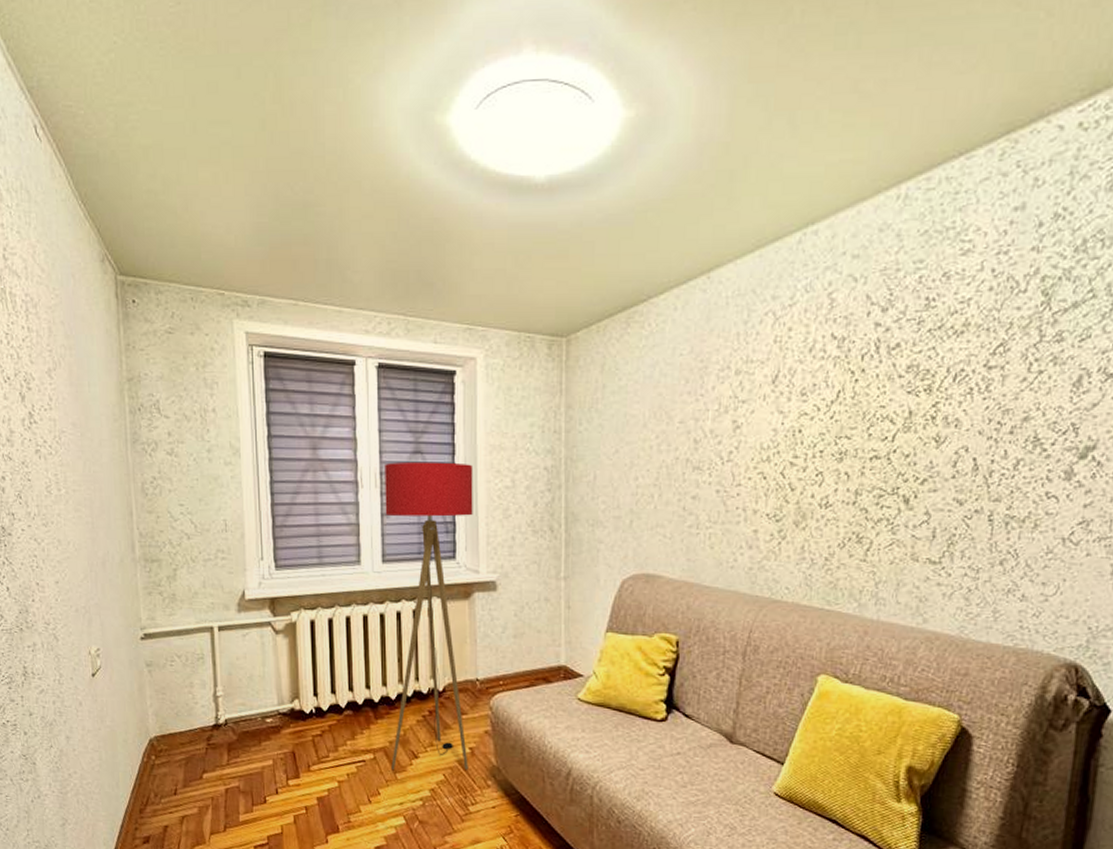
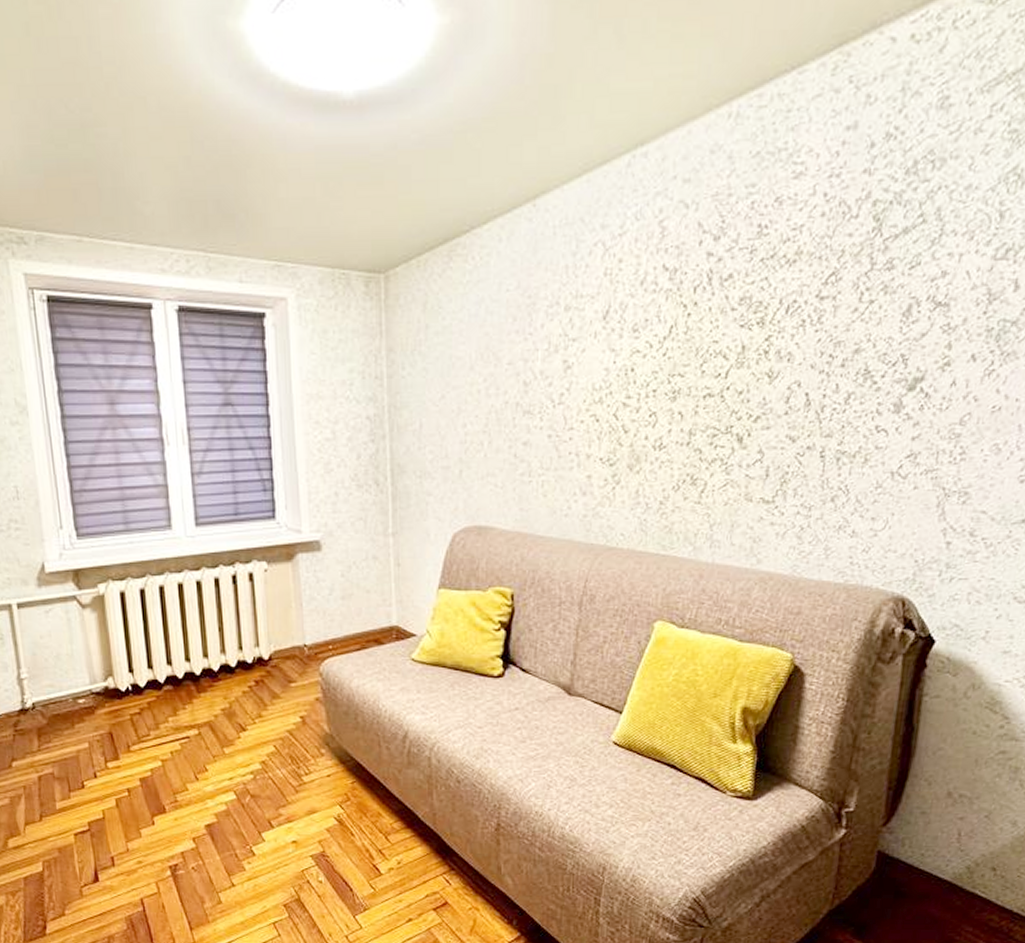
floor lamp: present [385,461,473,770] -> none [192,414,300,744]

